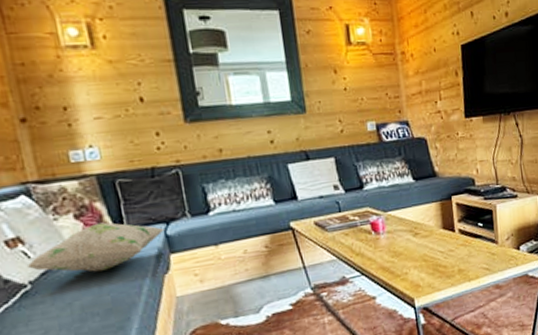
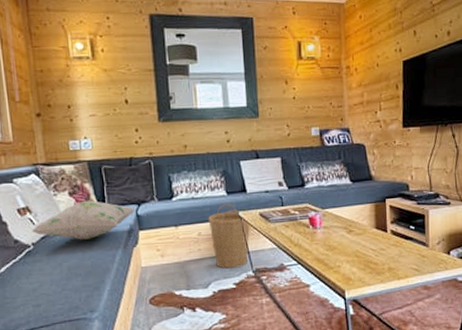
basket: none [254,214,305,289] -> present [208,204,250,269]

